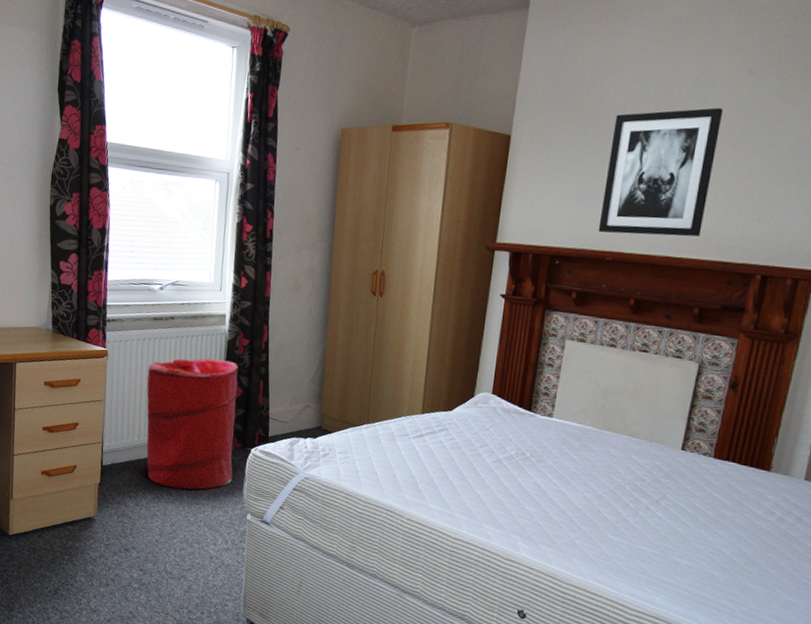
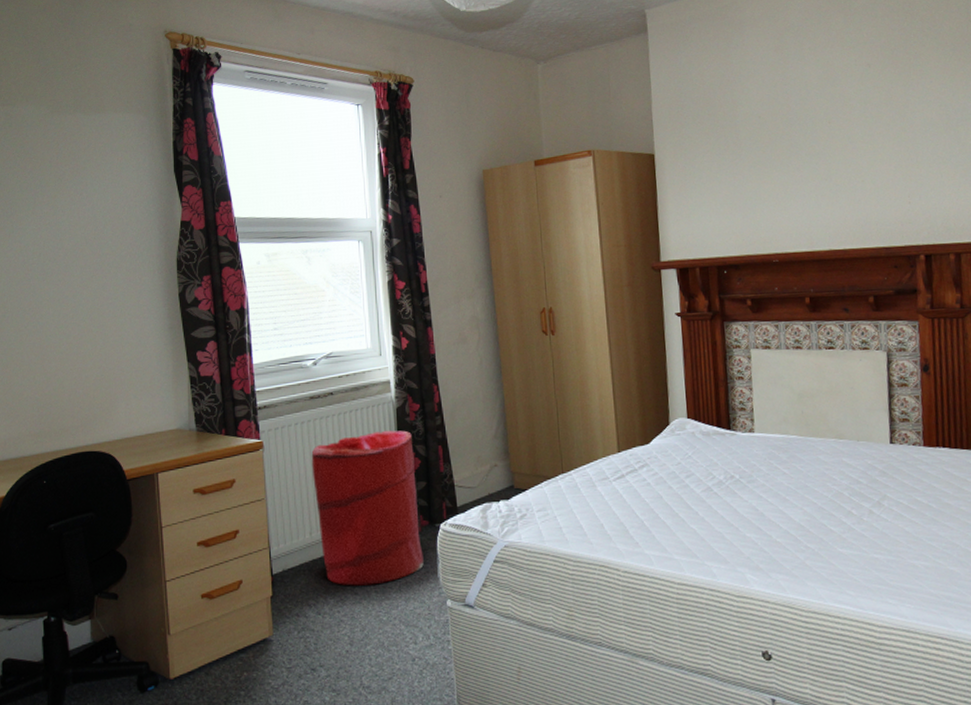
wall art: present [598,107,724,237] -> none [752,102,858,236]

